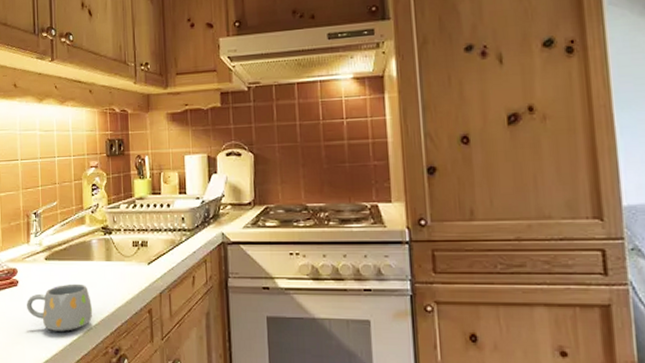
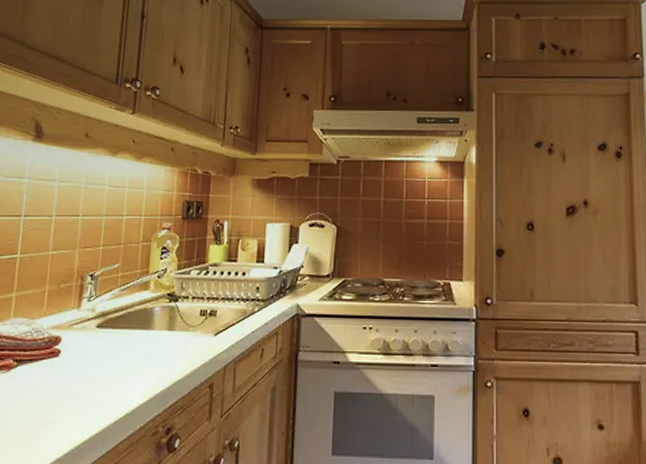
mug: present [27,283,93,331] -> none [67,354,147,409]

